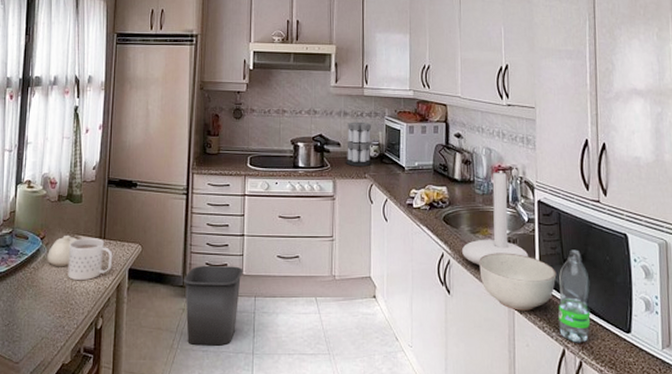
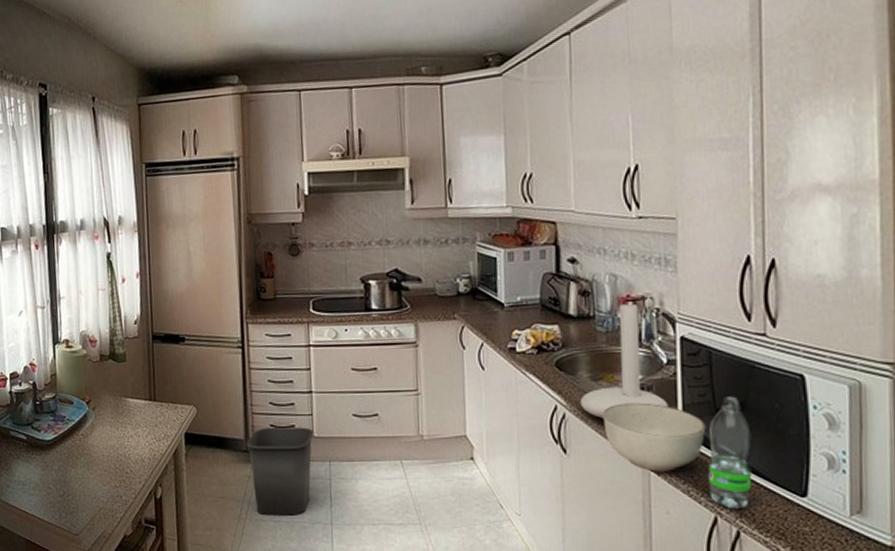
sugar bowl: present [46,235,77,267] -> none [94,398,125,433]
mug: present [68,238,113,281] -> none [117,400,166,448]
spice rack: present [346,117,372,167] -> none [429,244,460,306]

